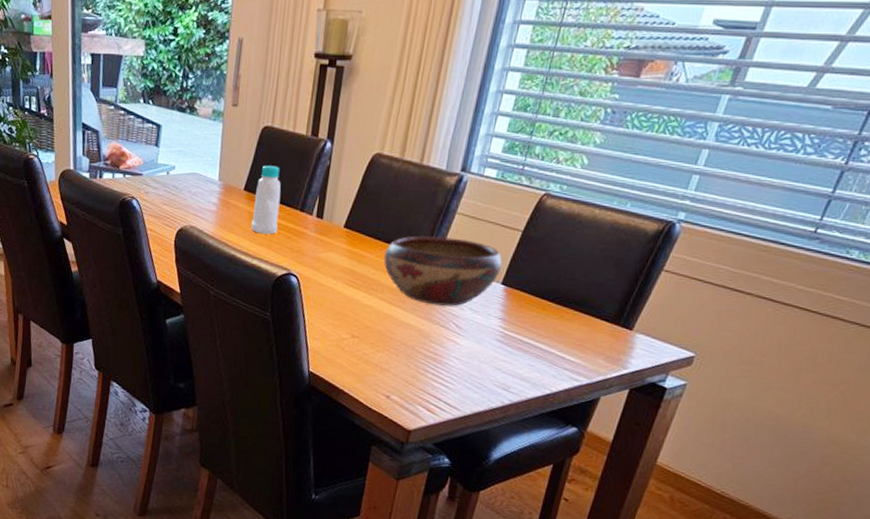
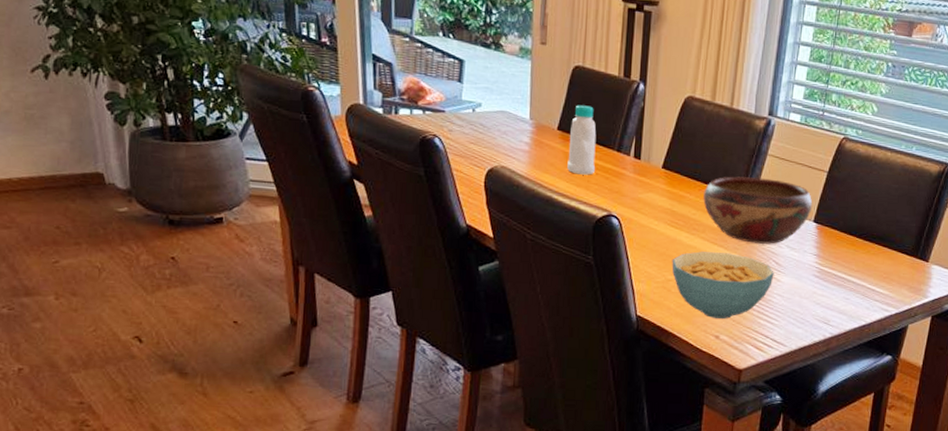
cereal bowl: none [347,311,453,380] -> present [671,251,774,319]

